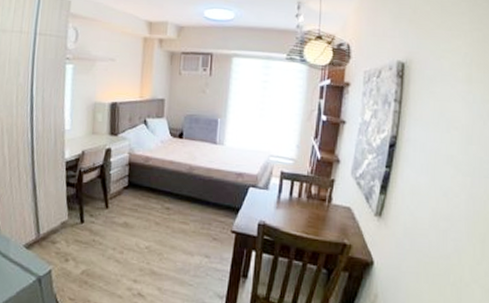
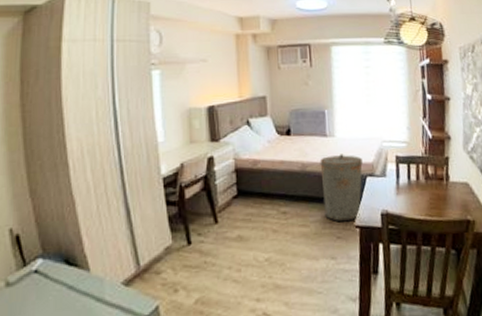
trash can: none [205,162,247,226] -> present [319,154,363,222]

